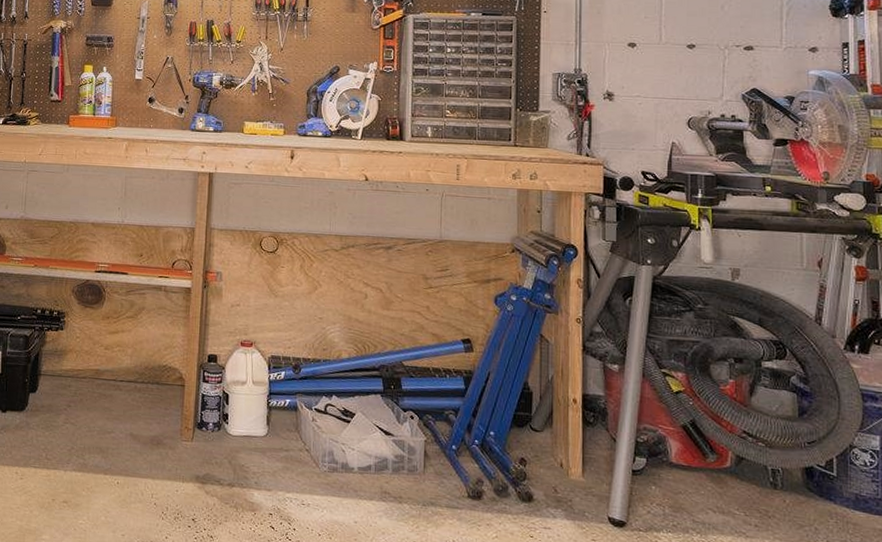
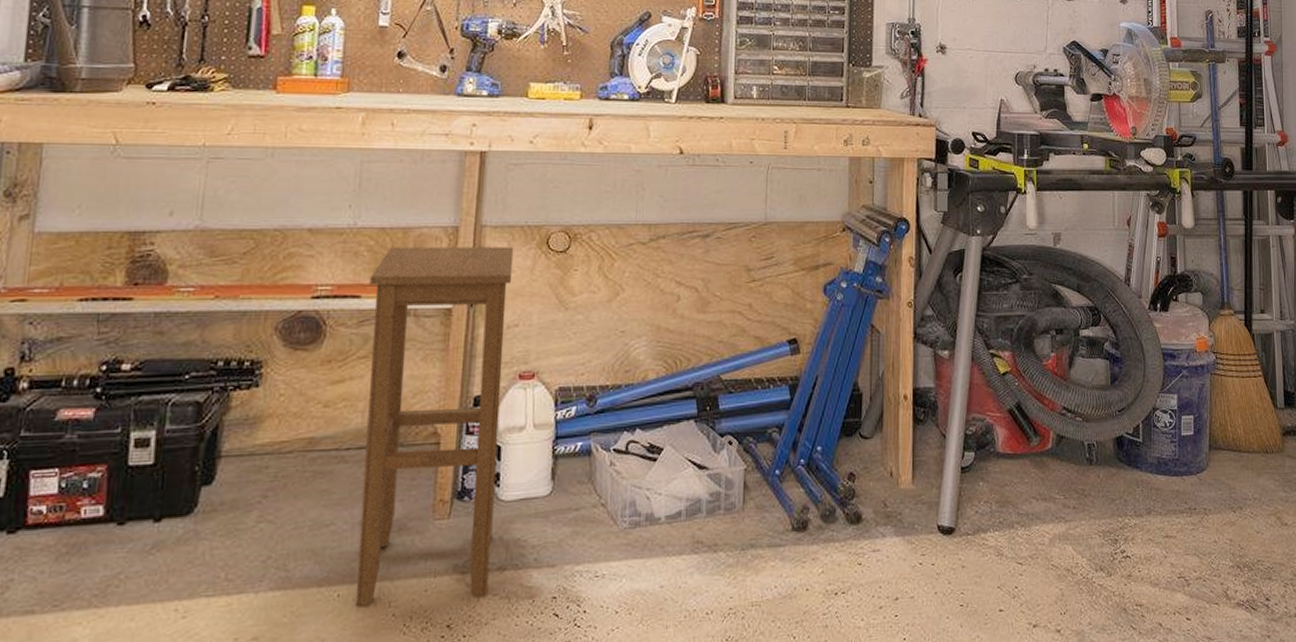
stool: none [129,239,235,504] -> present [355,246,514,607]

